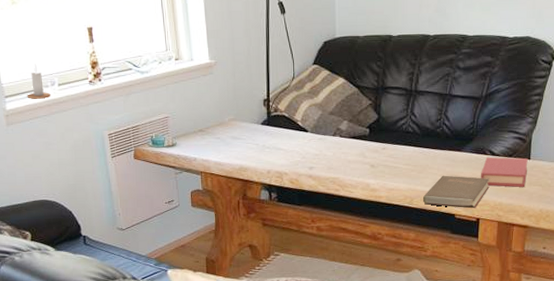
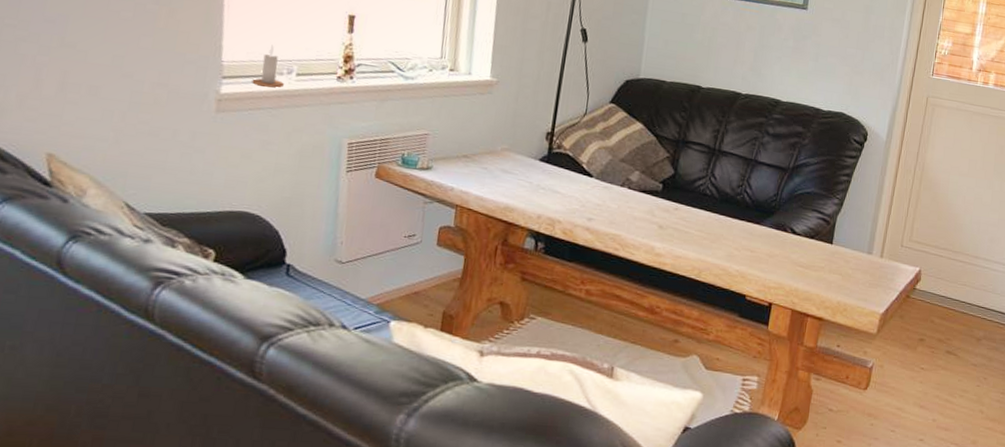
book: present [423,175,490,209] -> none [712,248,788,292]
book: present [481,156,528,187] -> none [778,234,830,274]

